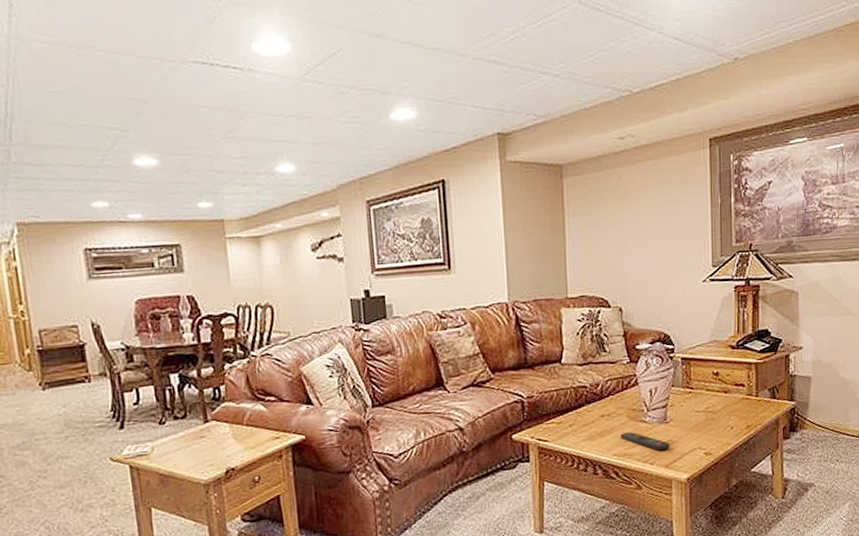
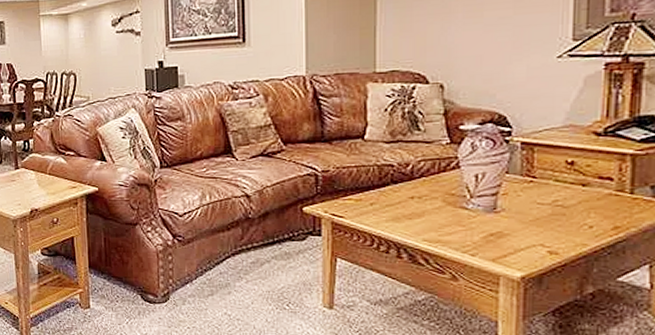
remote control: present [620,432,669,450] -> none [433,218,498,241]

